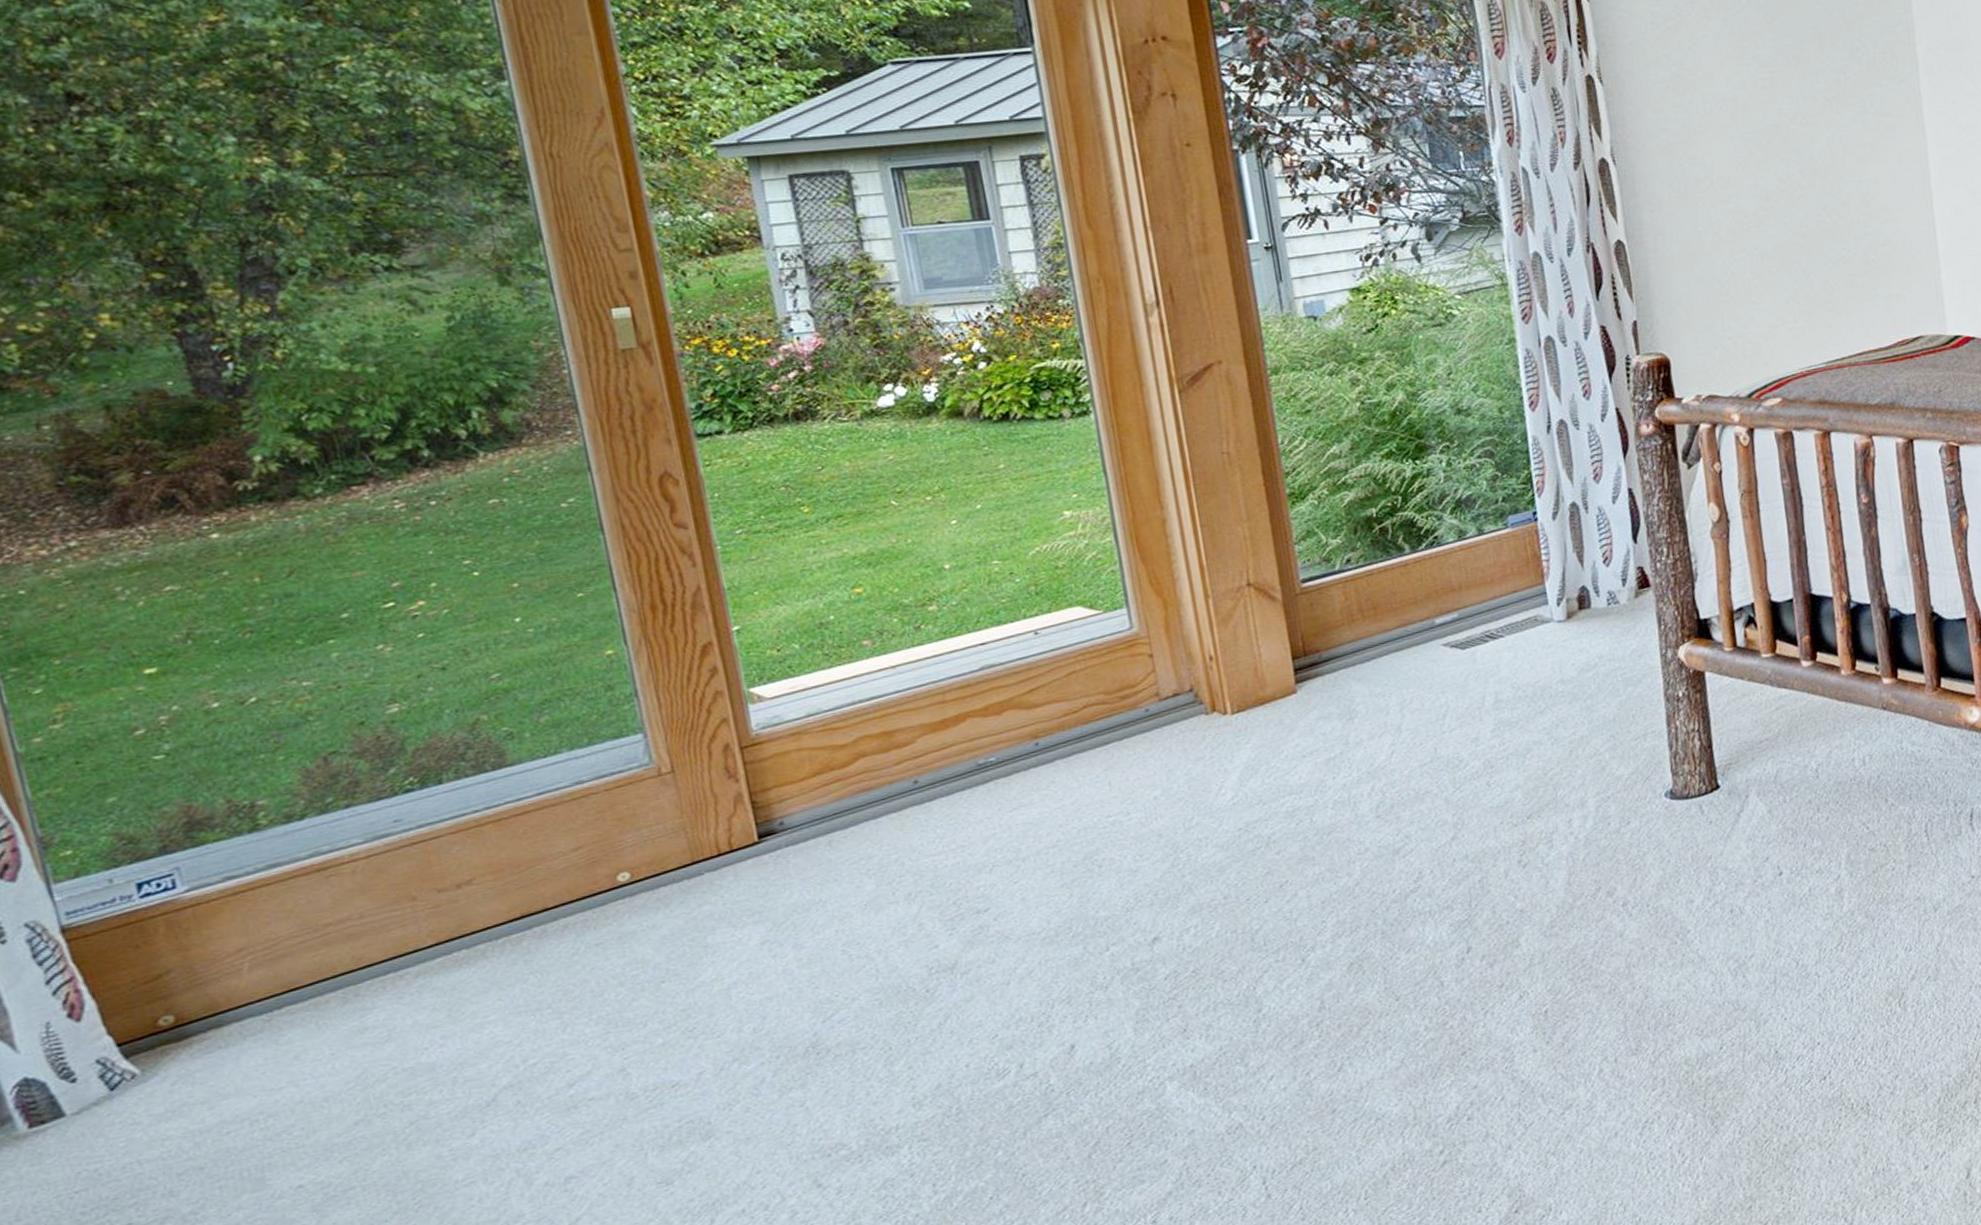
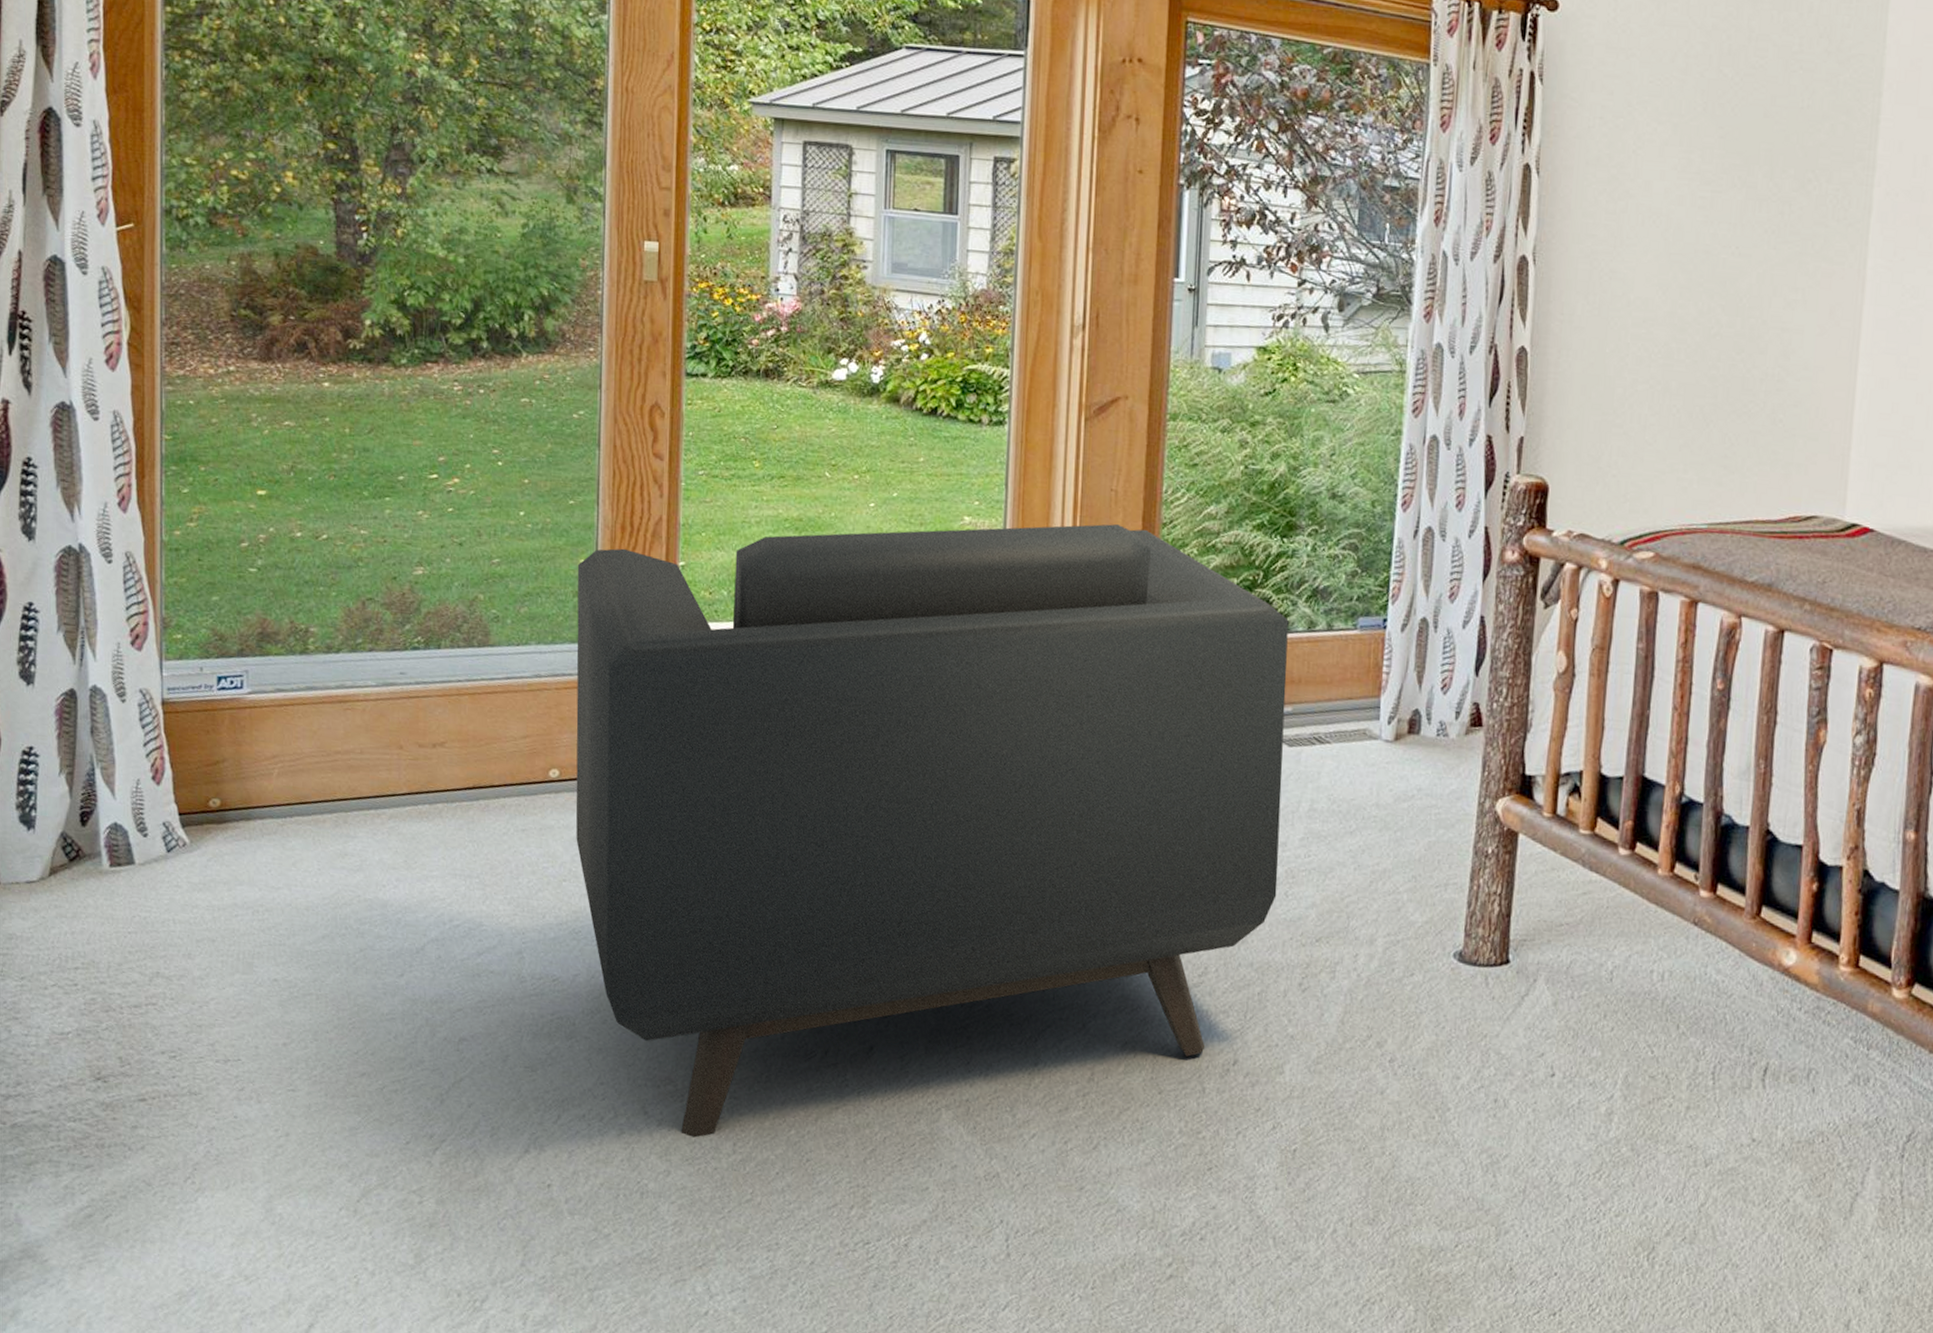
armchair: none [603,482,1479,1194] -> present [576,524,1289,1138]

